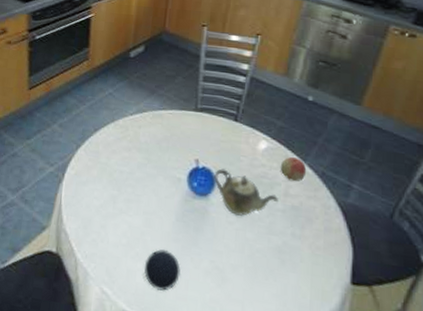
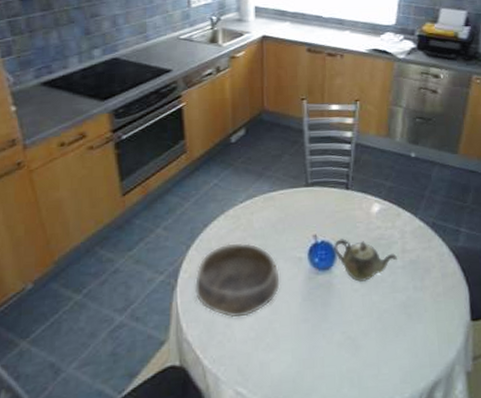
bowl: none [78,150,158,223] -> present [194,242,281,318]
decorative ball: present [144,249,181,291] -> none [276,333,314,376]
fruit: present [280,156,307,182] -> none [394,213,419,238]

